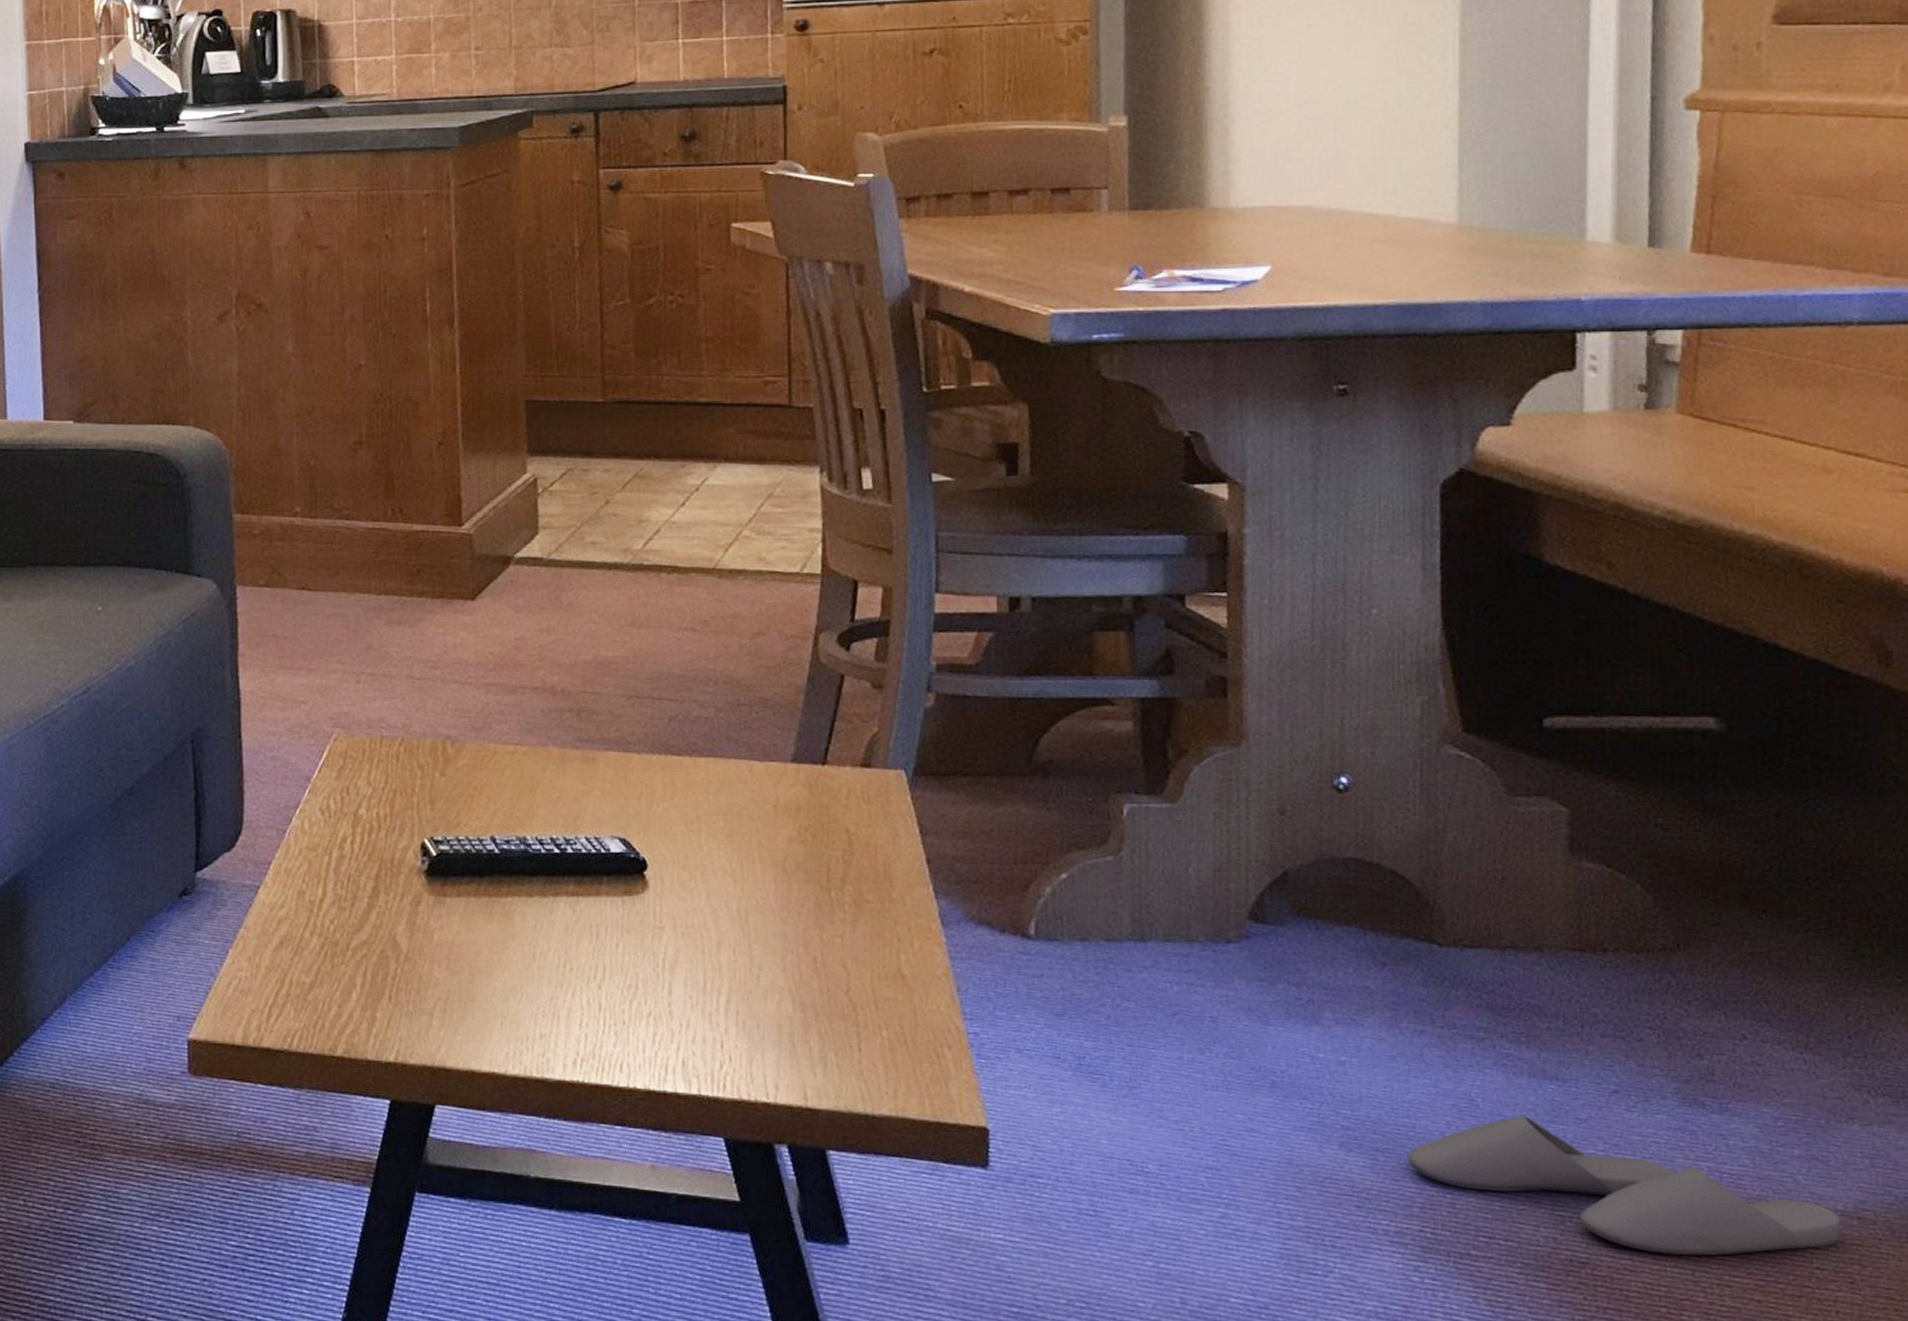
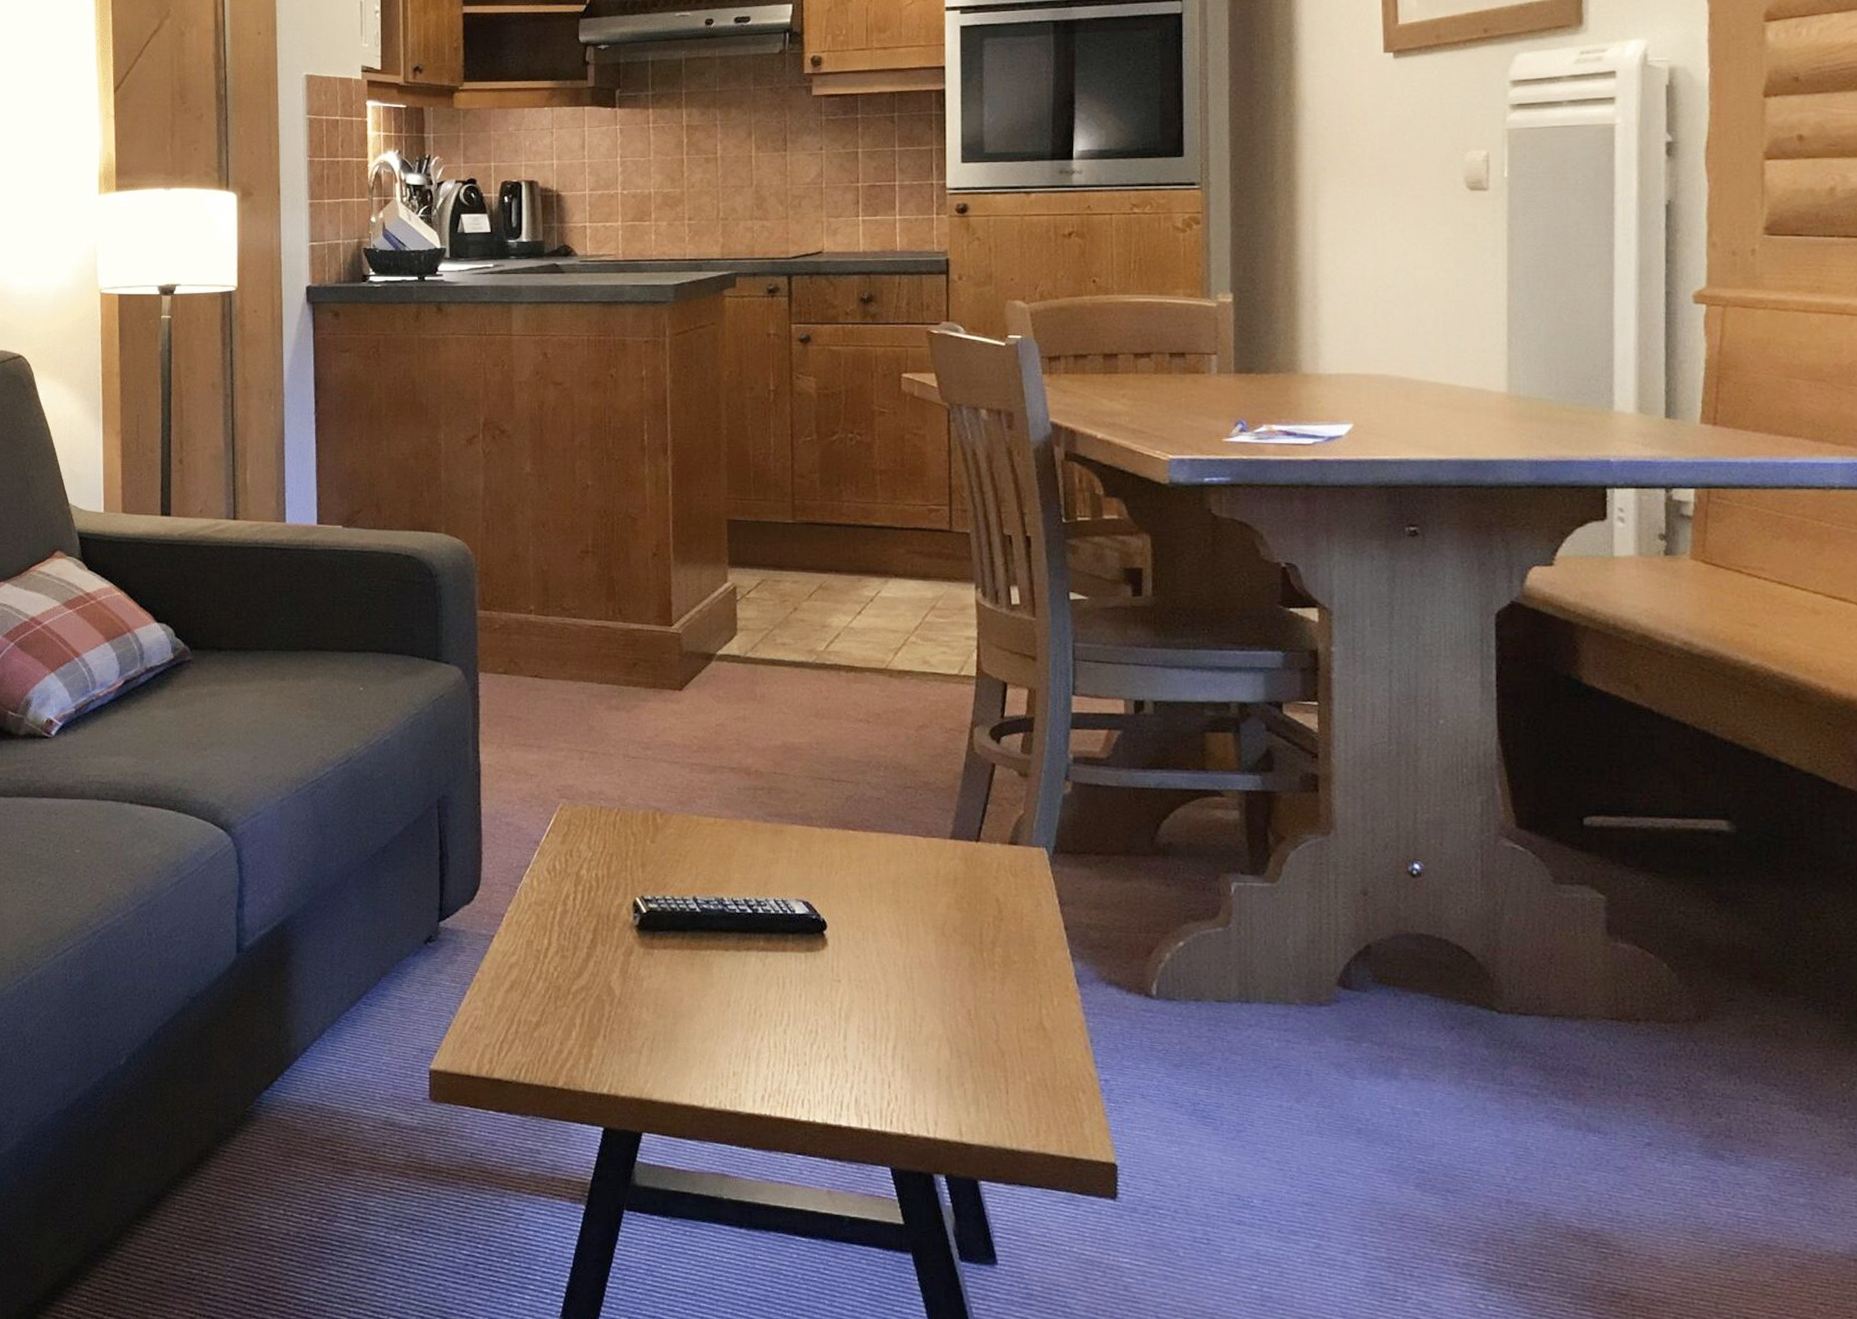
slippers: present [1407,1115,1841,1256] -> none [1473,1163,1840,1291]

